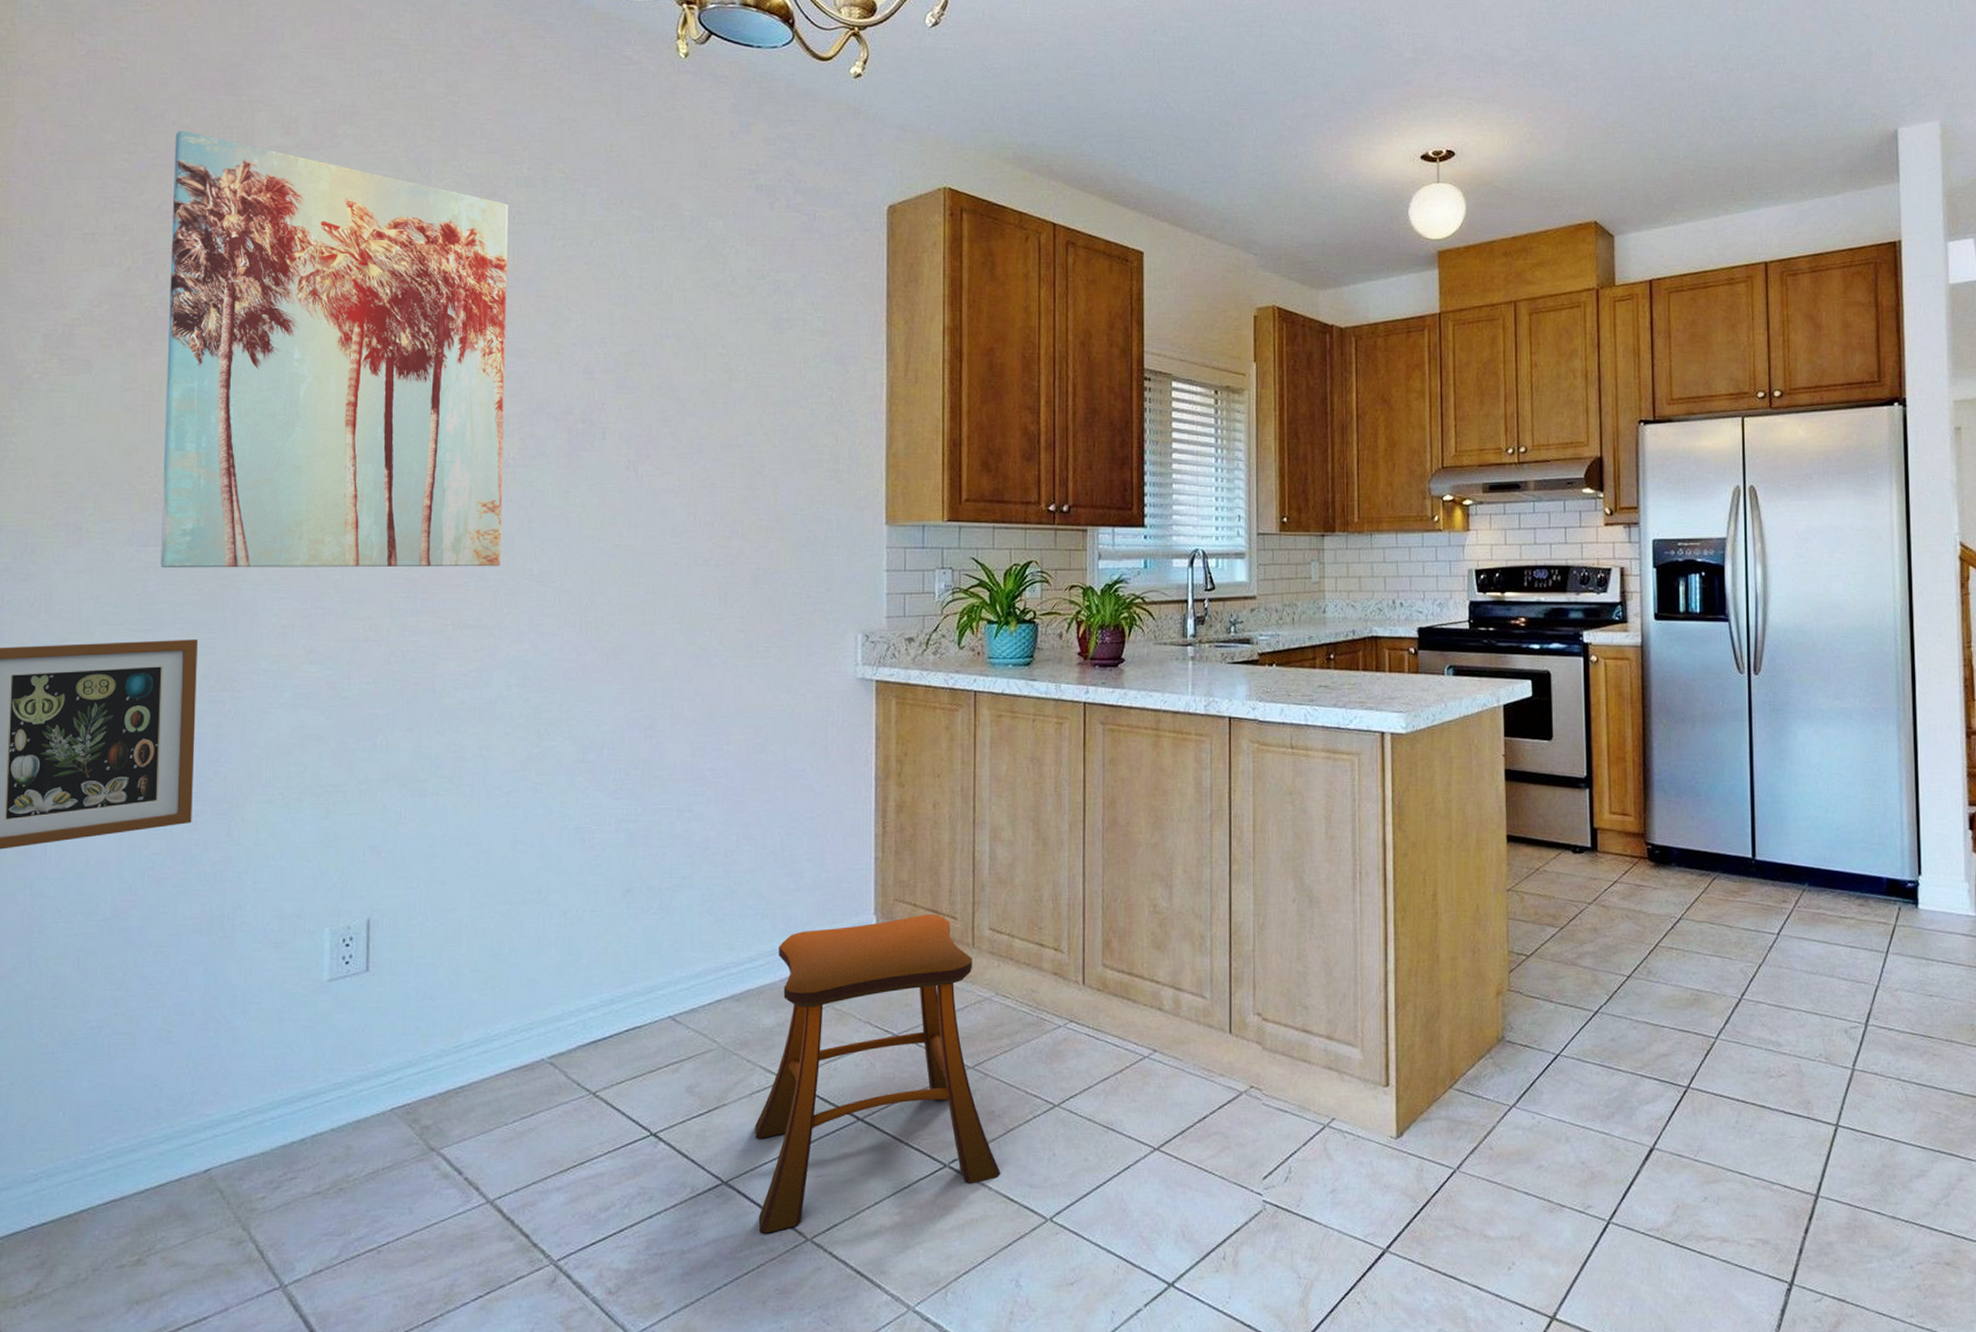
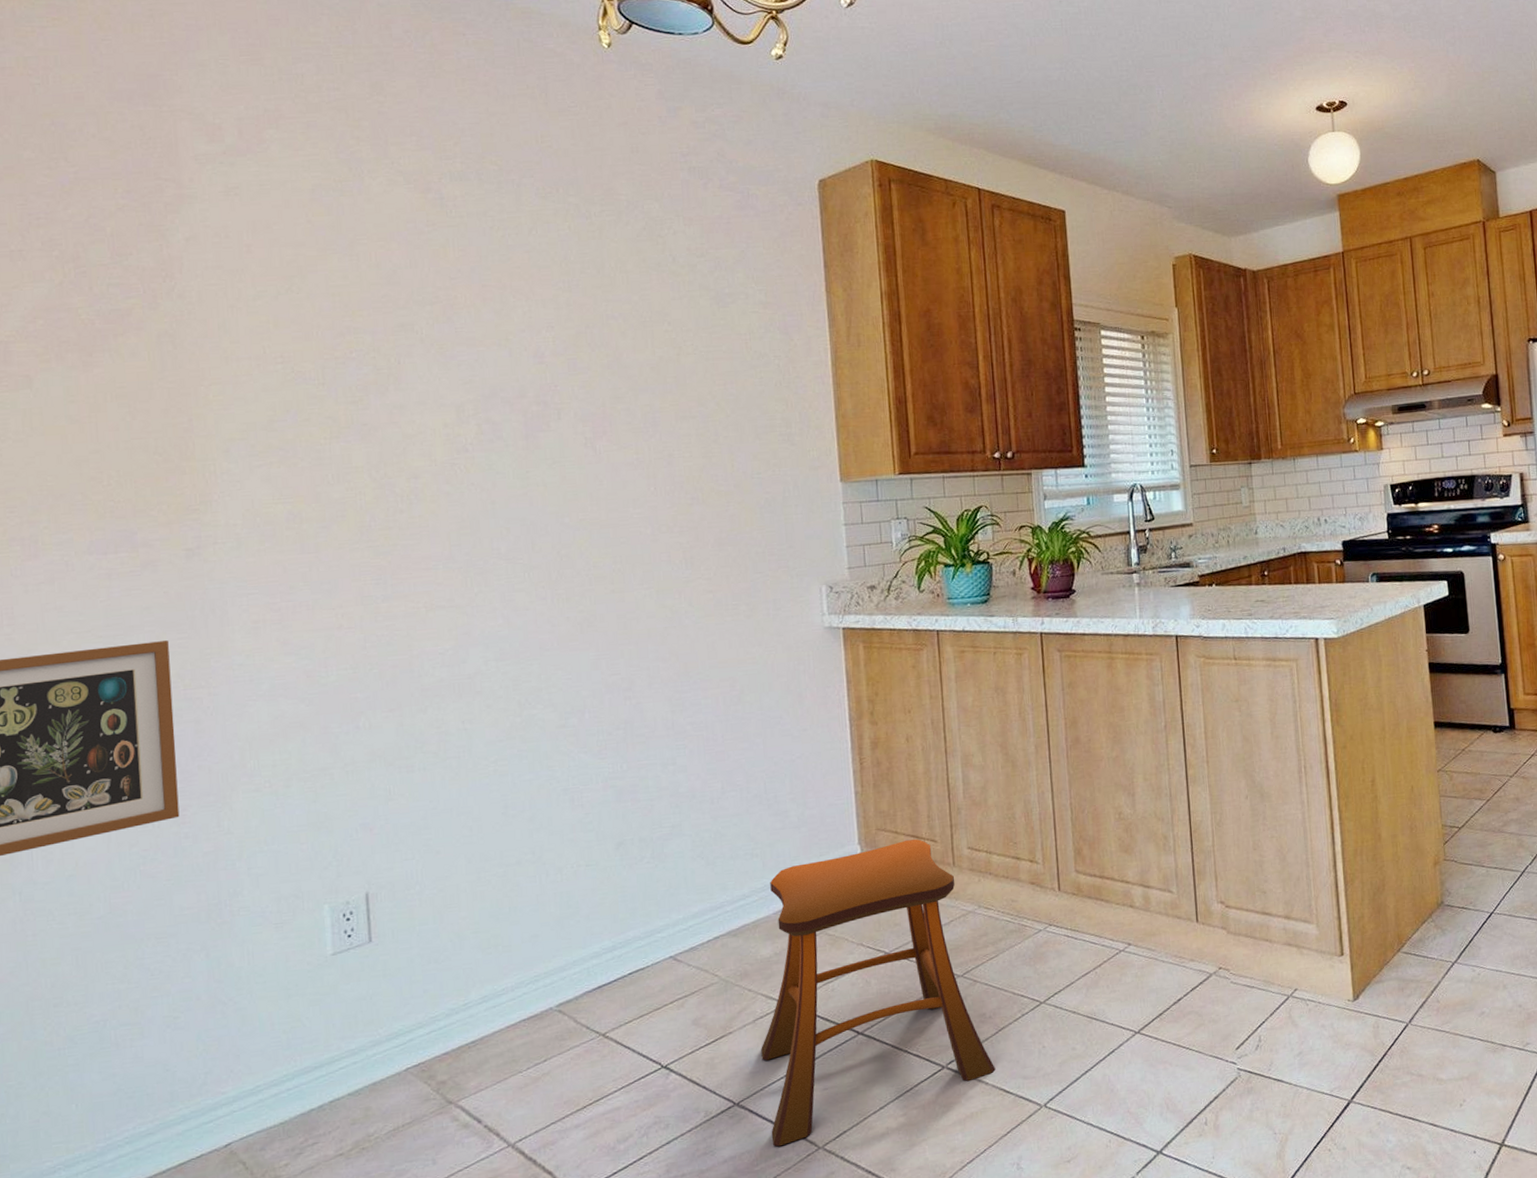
wall art: present [161,130,508,569] -> none [96,143,467,574]

